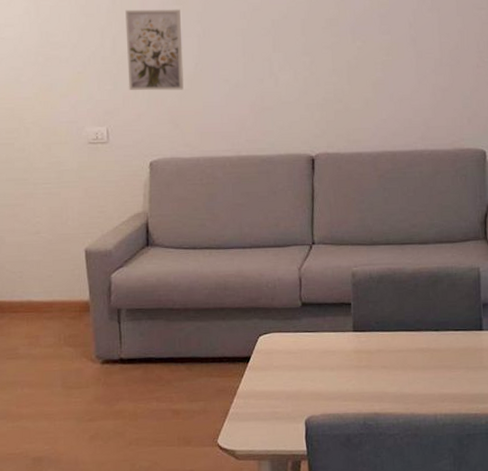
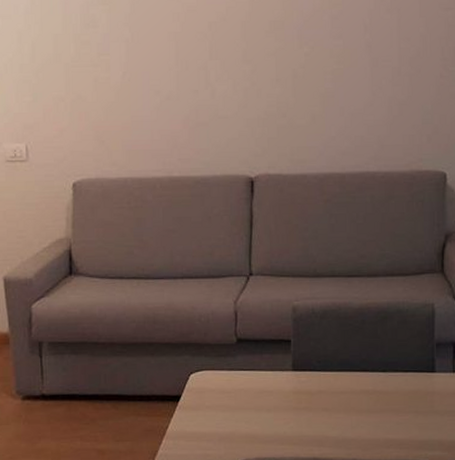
wall art: present [125,9,184,91] -> none [45,10,110,103]

